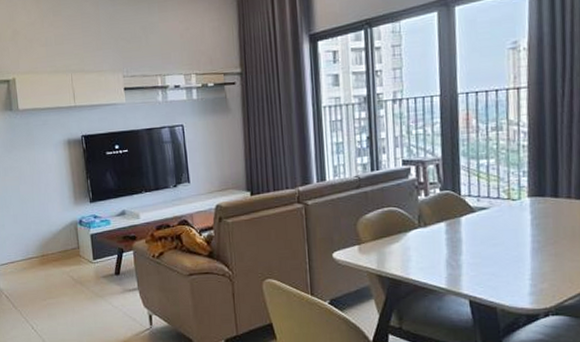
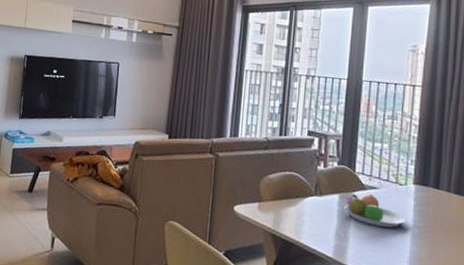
fruit bowl: none [452,216,524,248] -> present [344,194,406,228]

